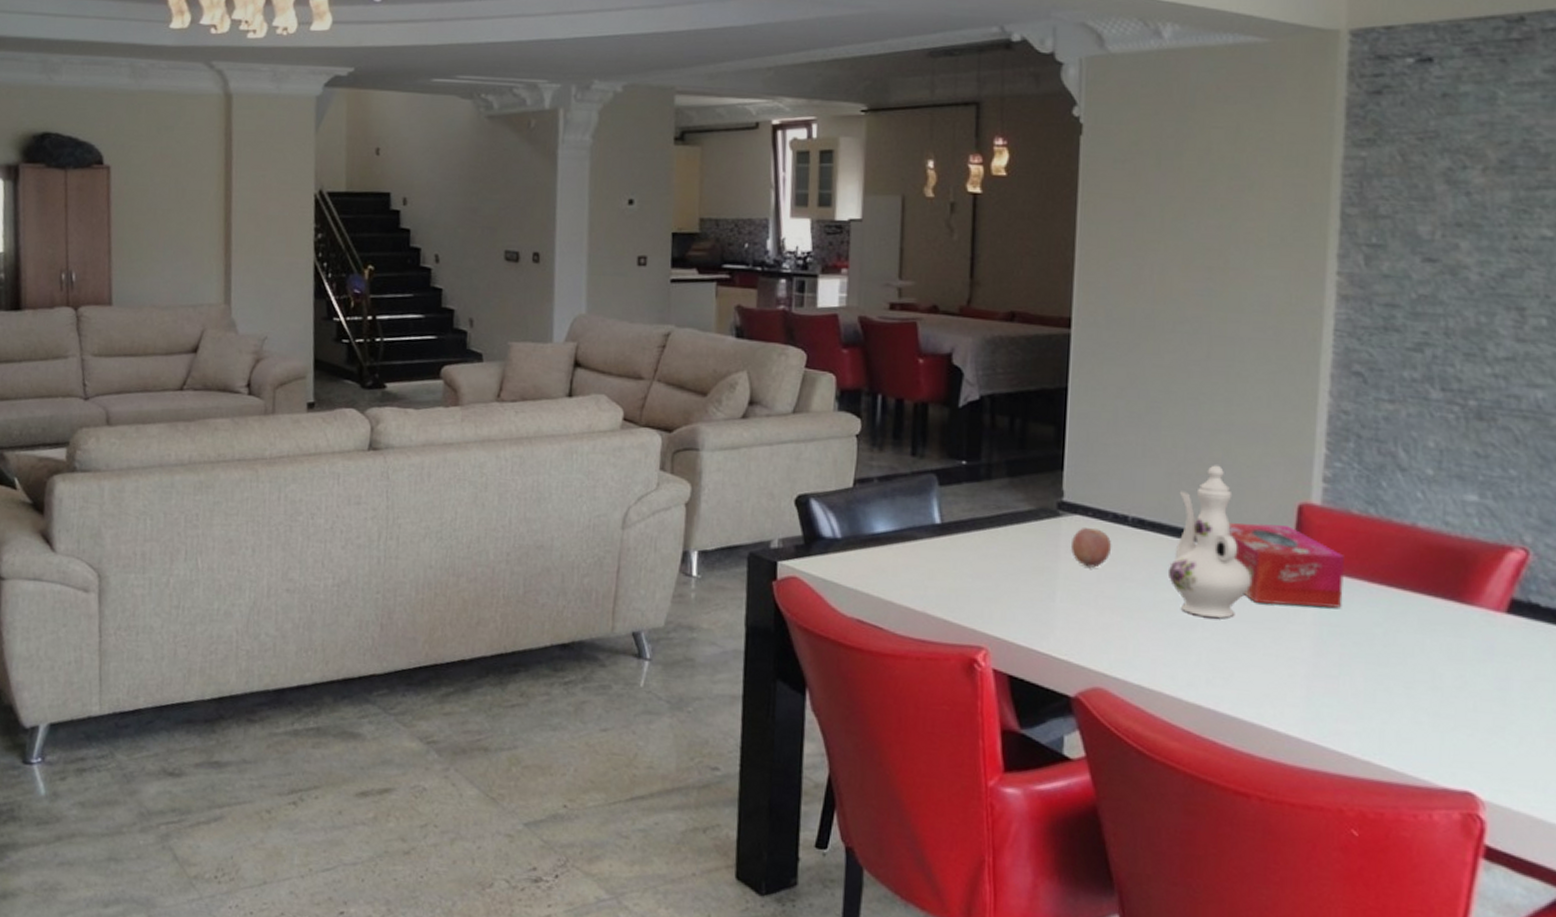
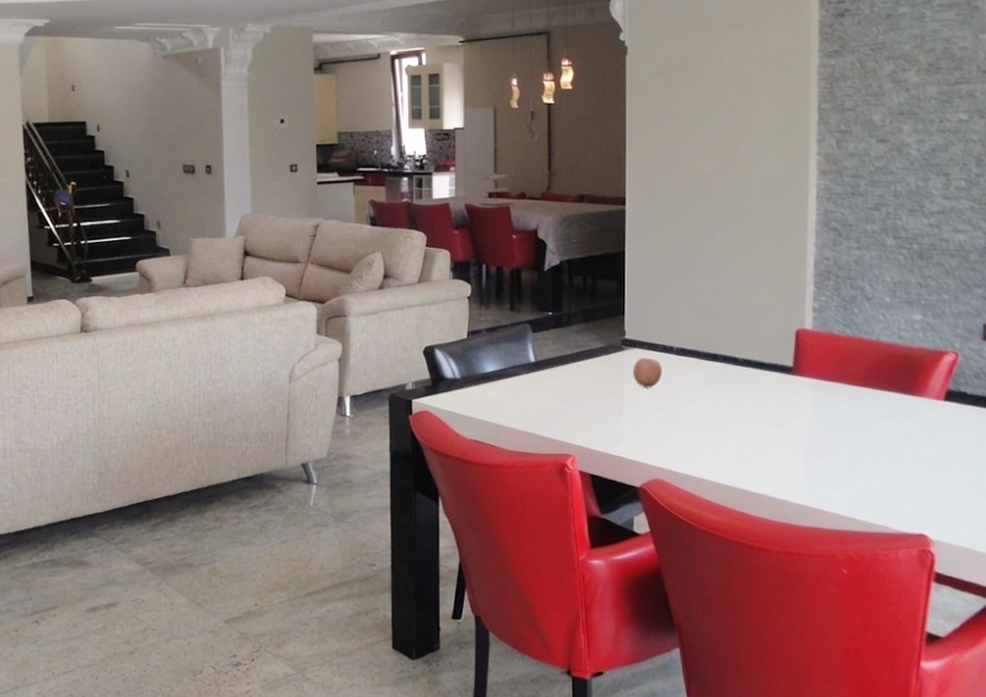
ewer: present [1169,465,1251,618] -> none [705,304,764,419]
tissue box: present [1228,522,1345,608] -> none [746,346,831,407]

